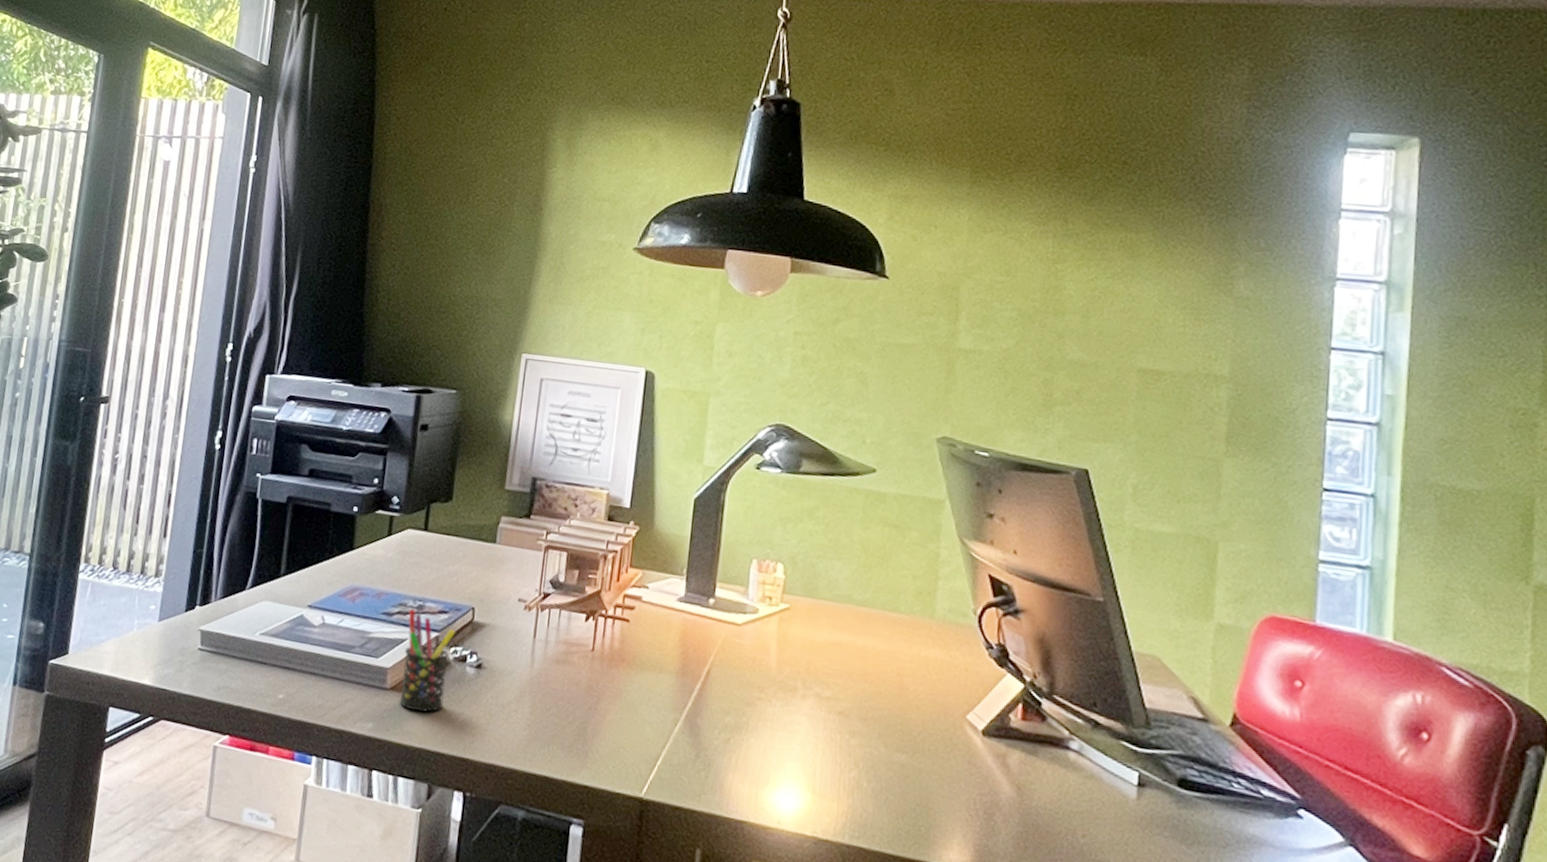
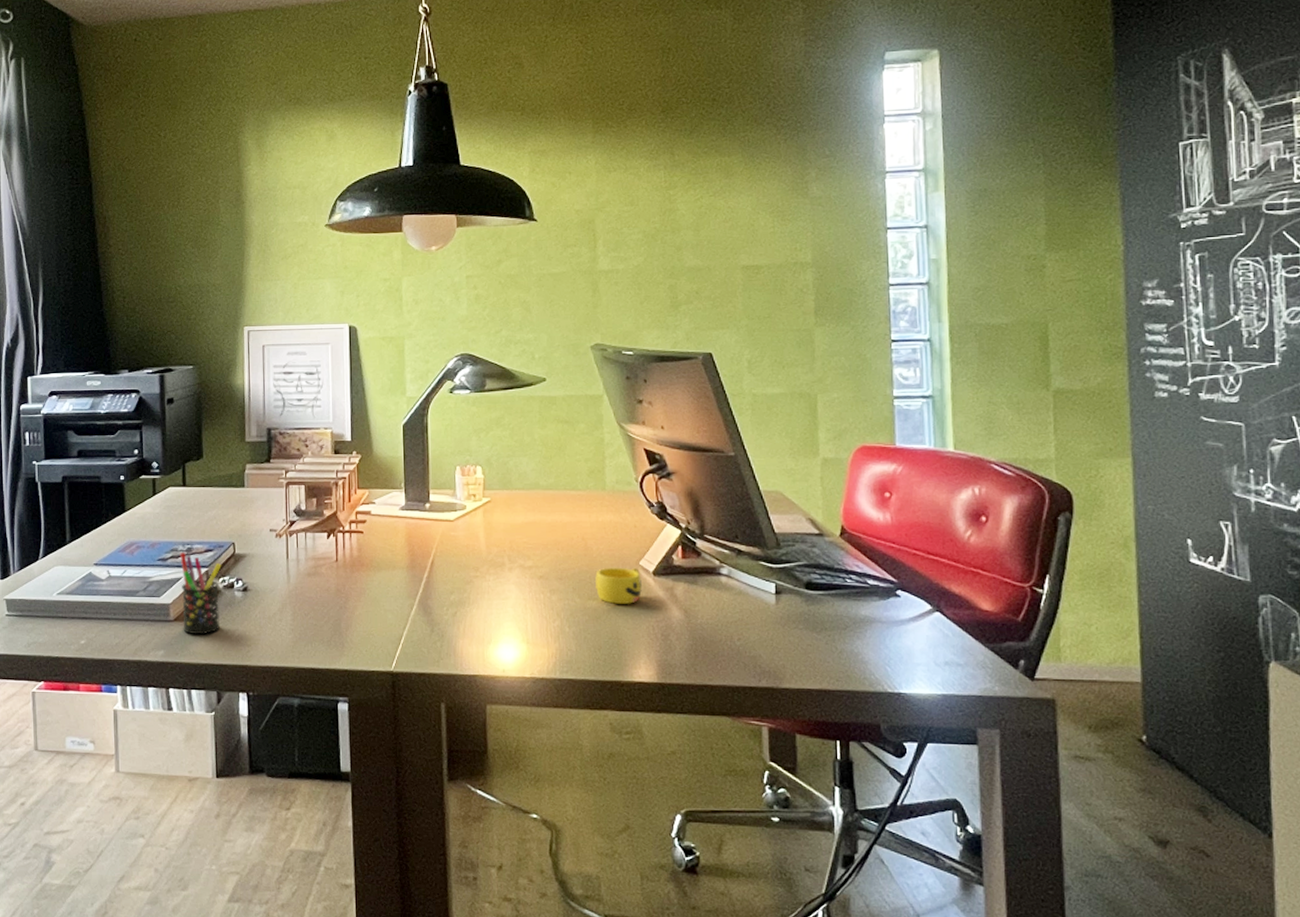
cup: none [906,715,967,767] -> present [594,567,642,604]

